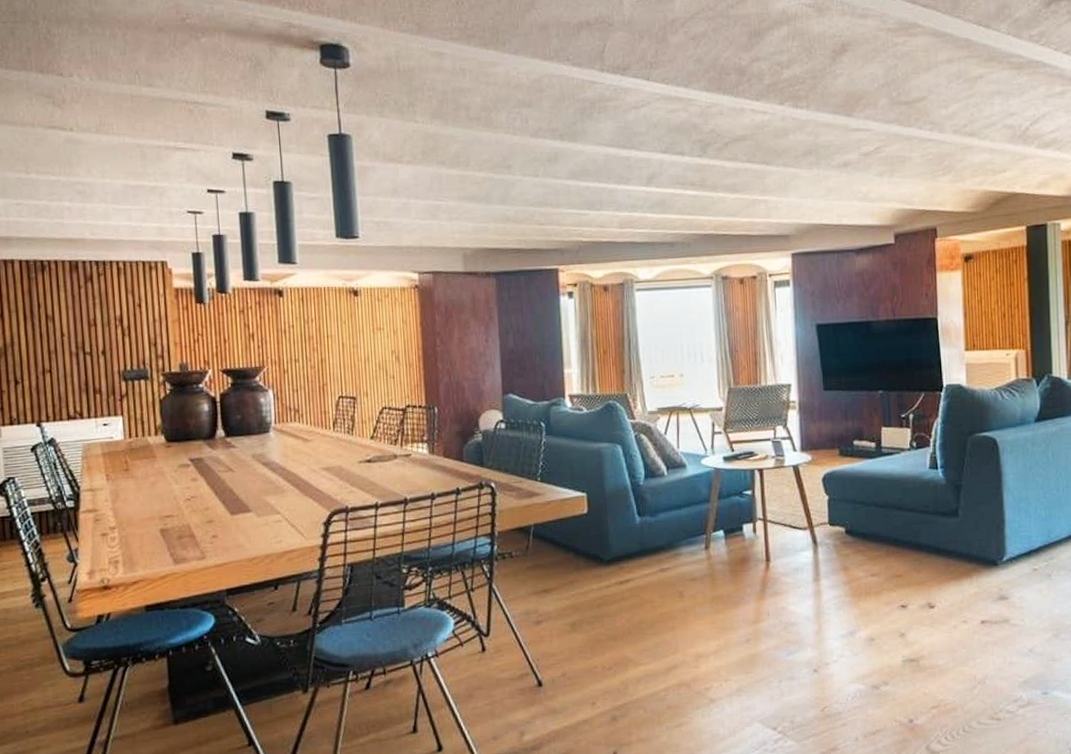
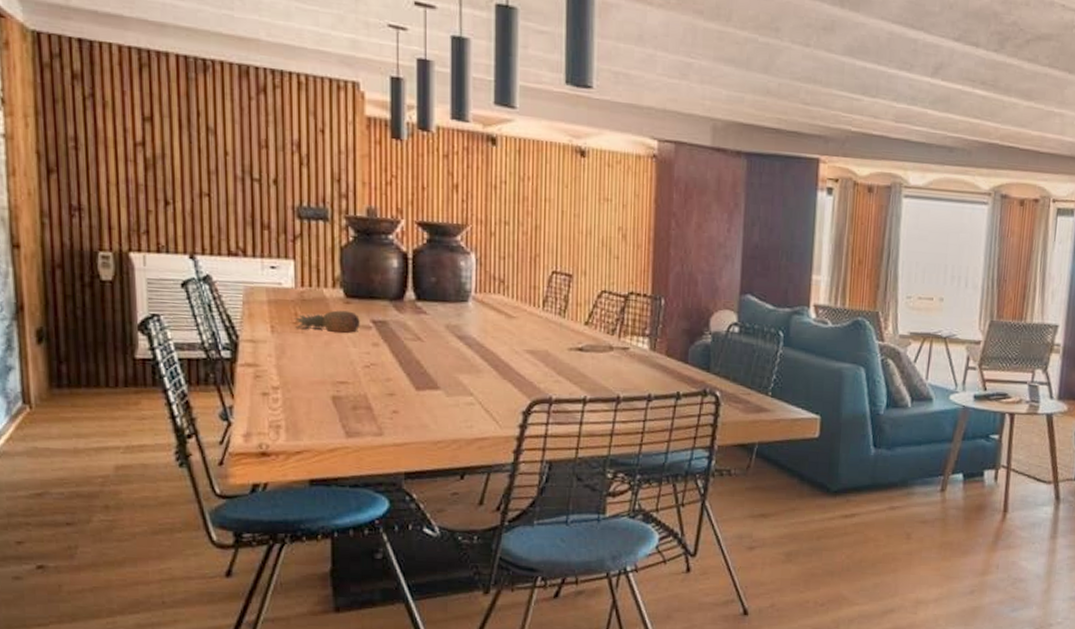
fruit: none [125,453,180,476] -> present [294,310,360,334]

